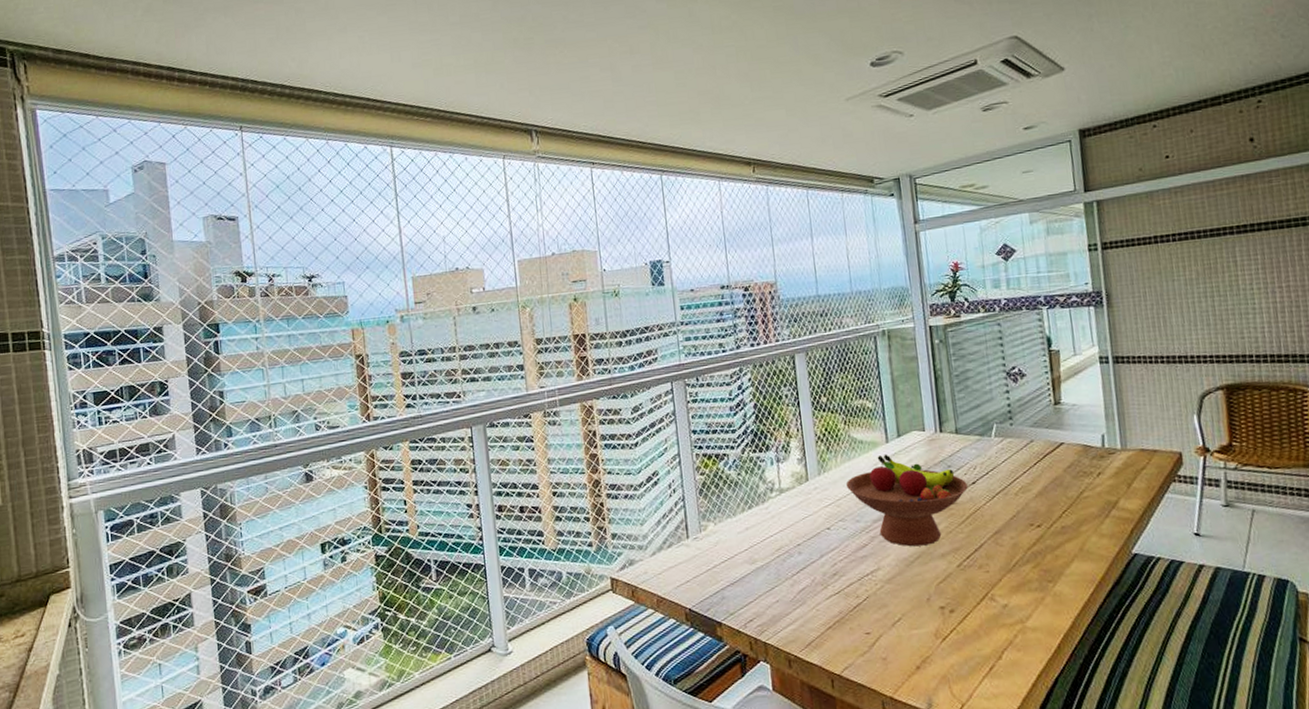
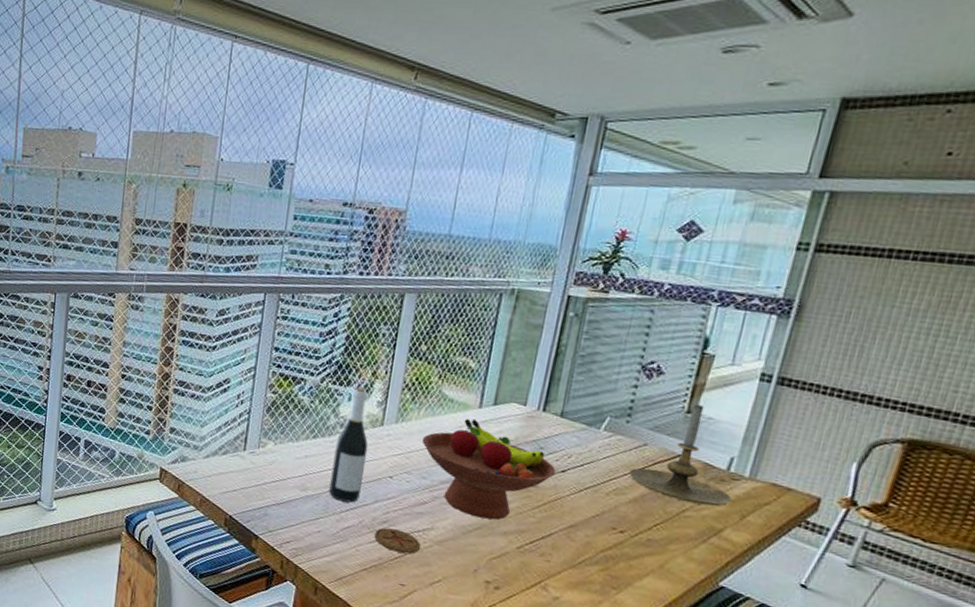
wine bottle: none [770,449,806,565] -> present [329,387,369,503]
coaster: none [829,578,874,602] -> present [374,527,421,554]
candle holder: none [1026,395,1116,485] -> present [627,404,733,507]

